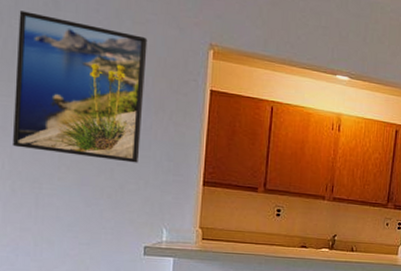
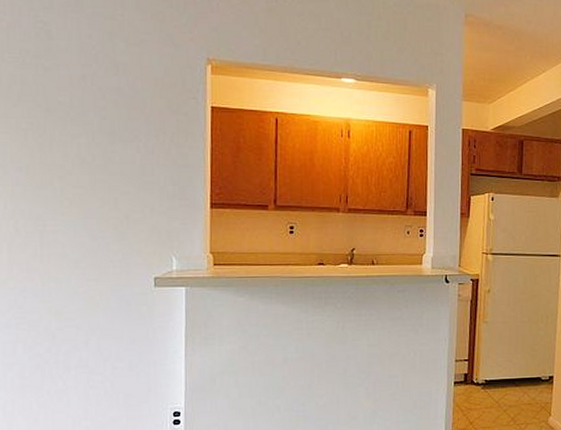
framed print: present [13,10,148,163] -> none [11,44,144,190]

